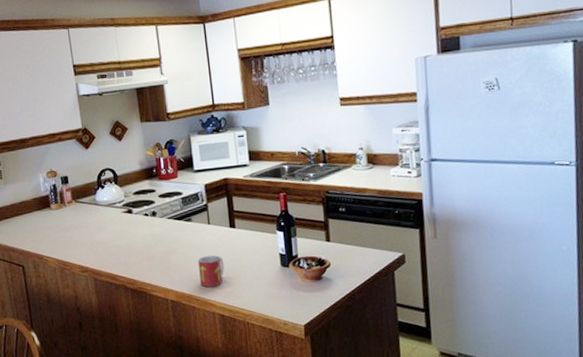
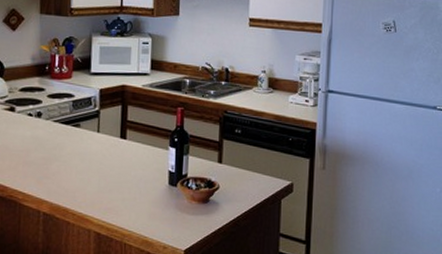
mug: present [197,255,224,288] -> none [79,167,109,202]

